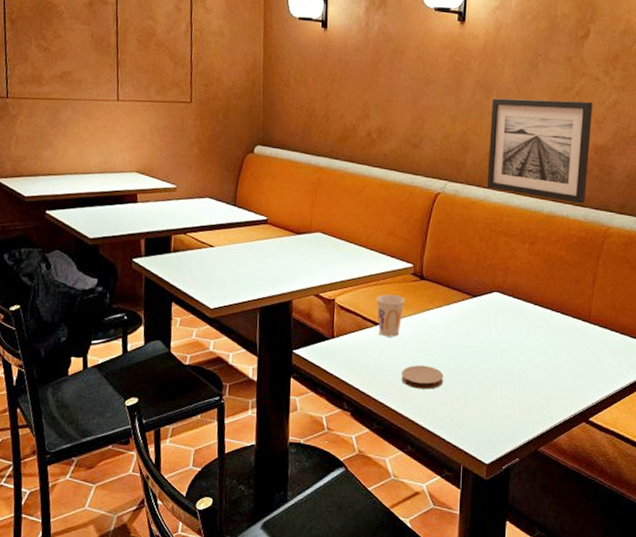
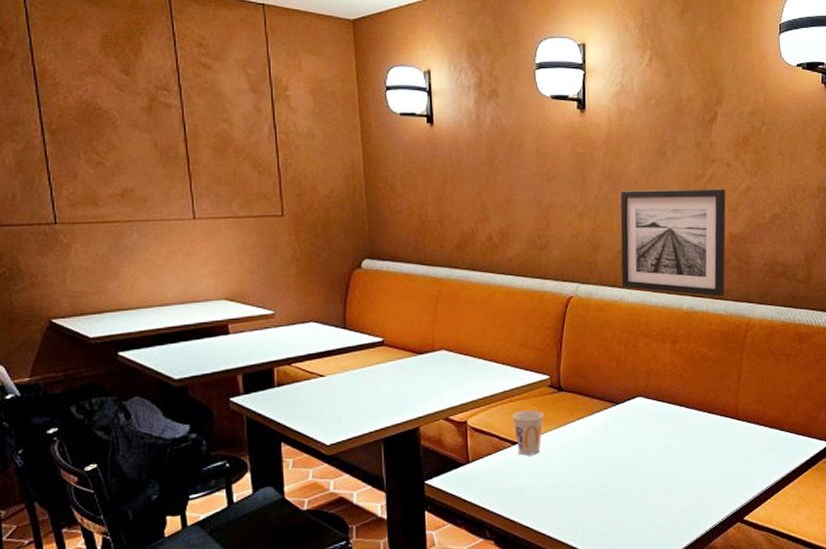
coaster: present [401,365,443,389] -> none [546,481,591,508]

